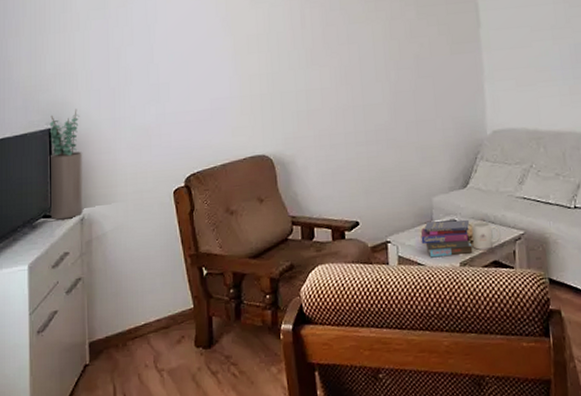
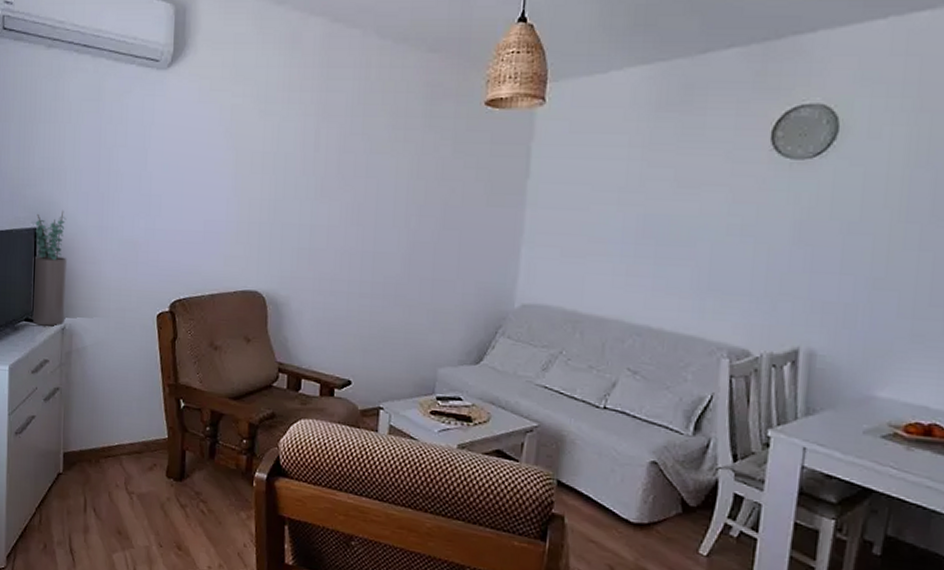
books: present [420,219,473,258] -> none [417,393,477,437]
mug: present [471,221,501,251] -> none [475,404,510,437]

